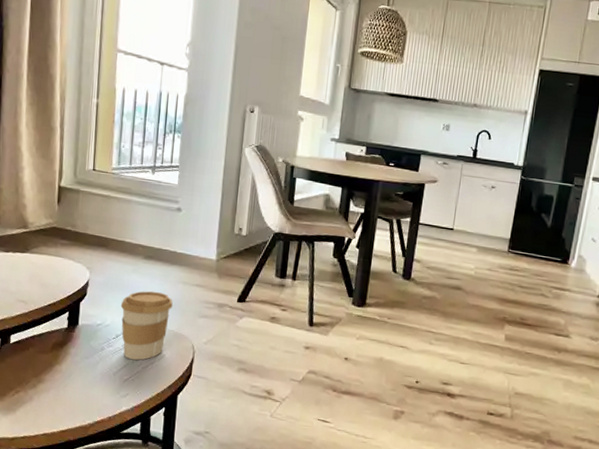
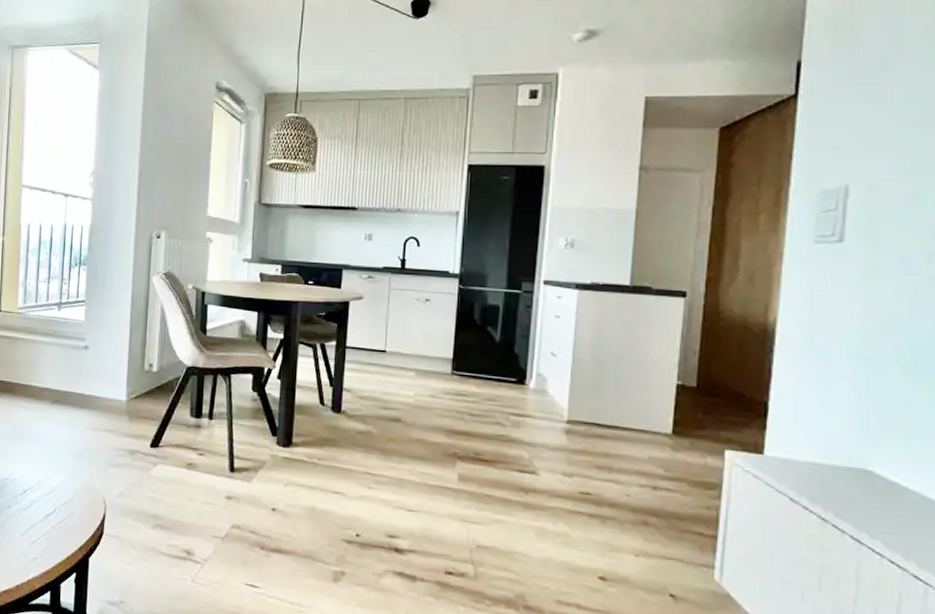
coffee cup: present [120,291,173,360] -> none [27,439,82,518]

